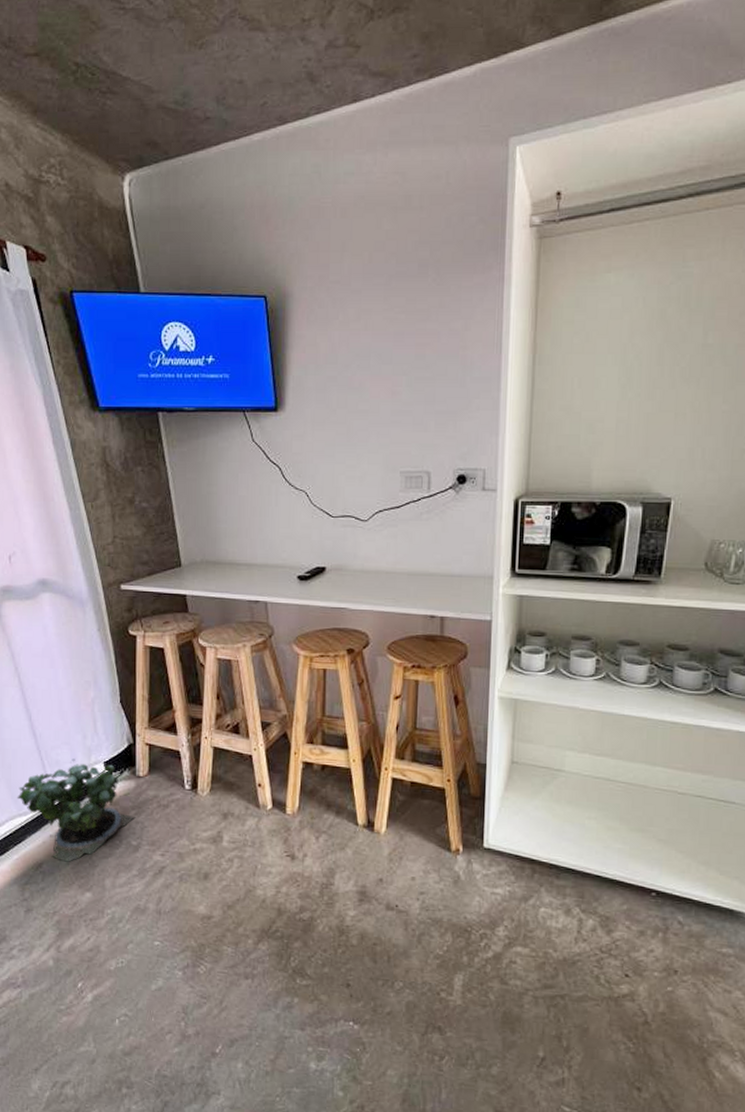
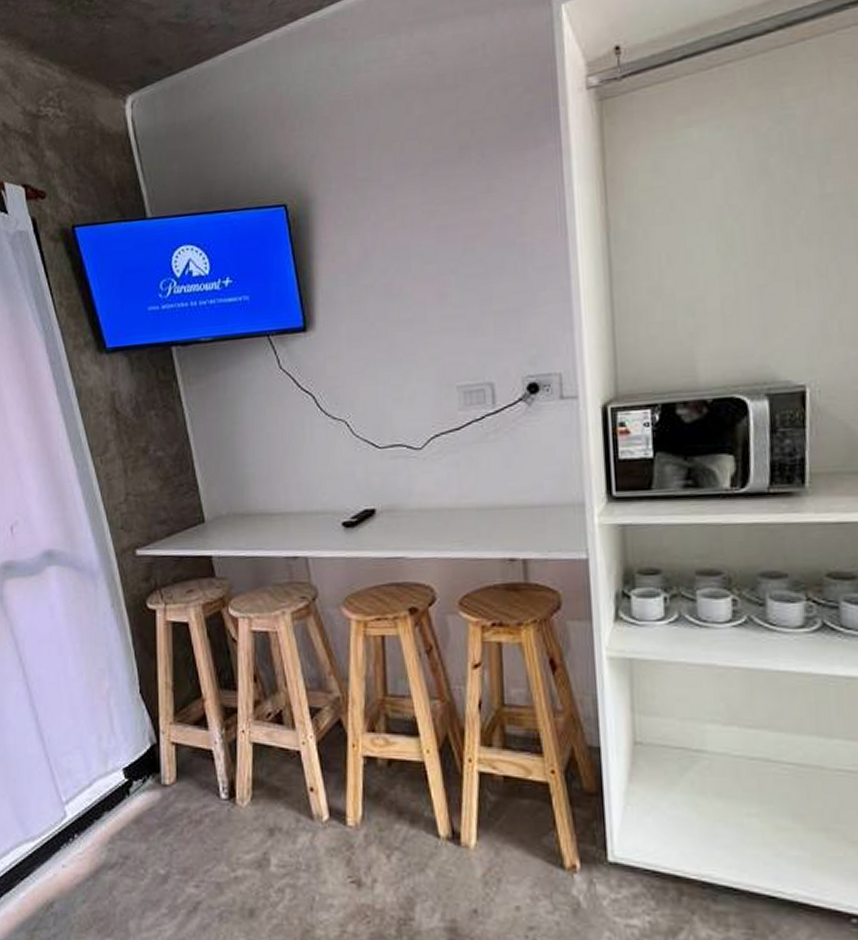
potted plant: present [17,758,136,862] -> none [23,766,163,900]

